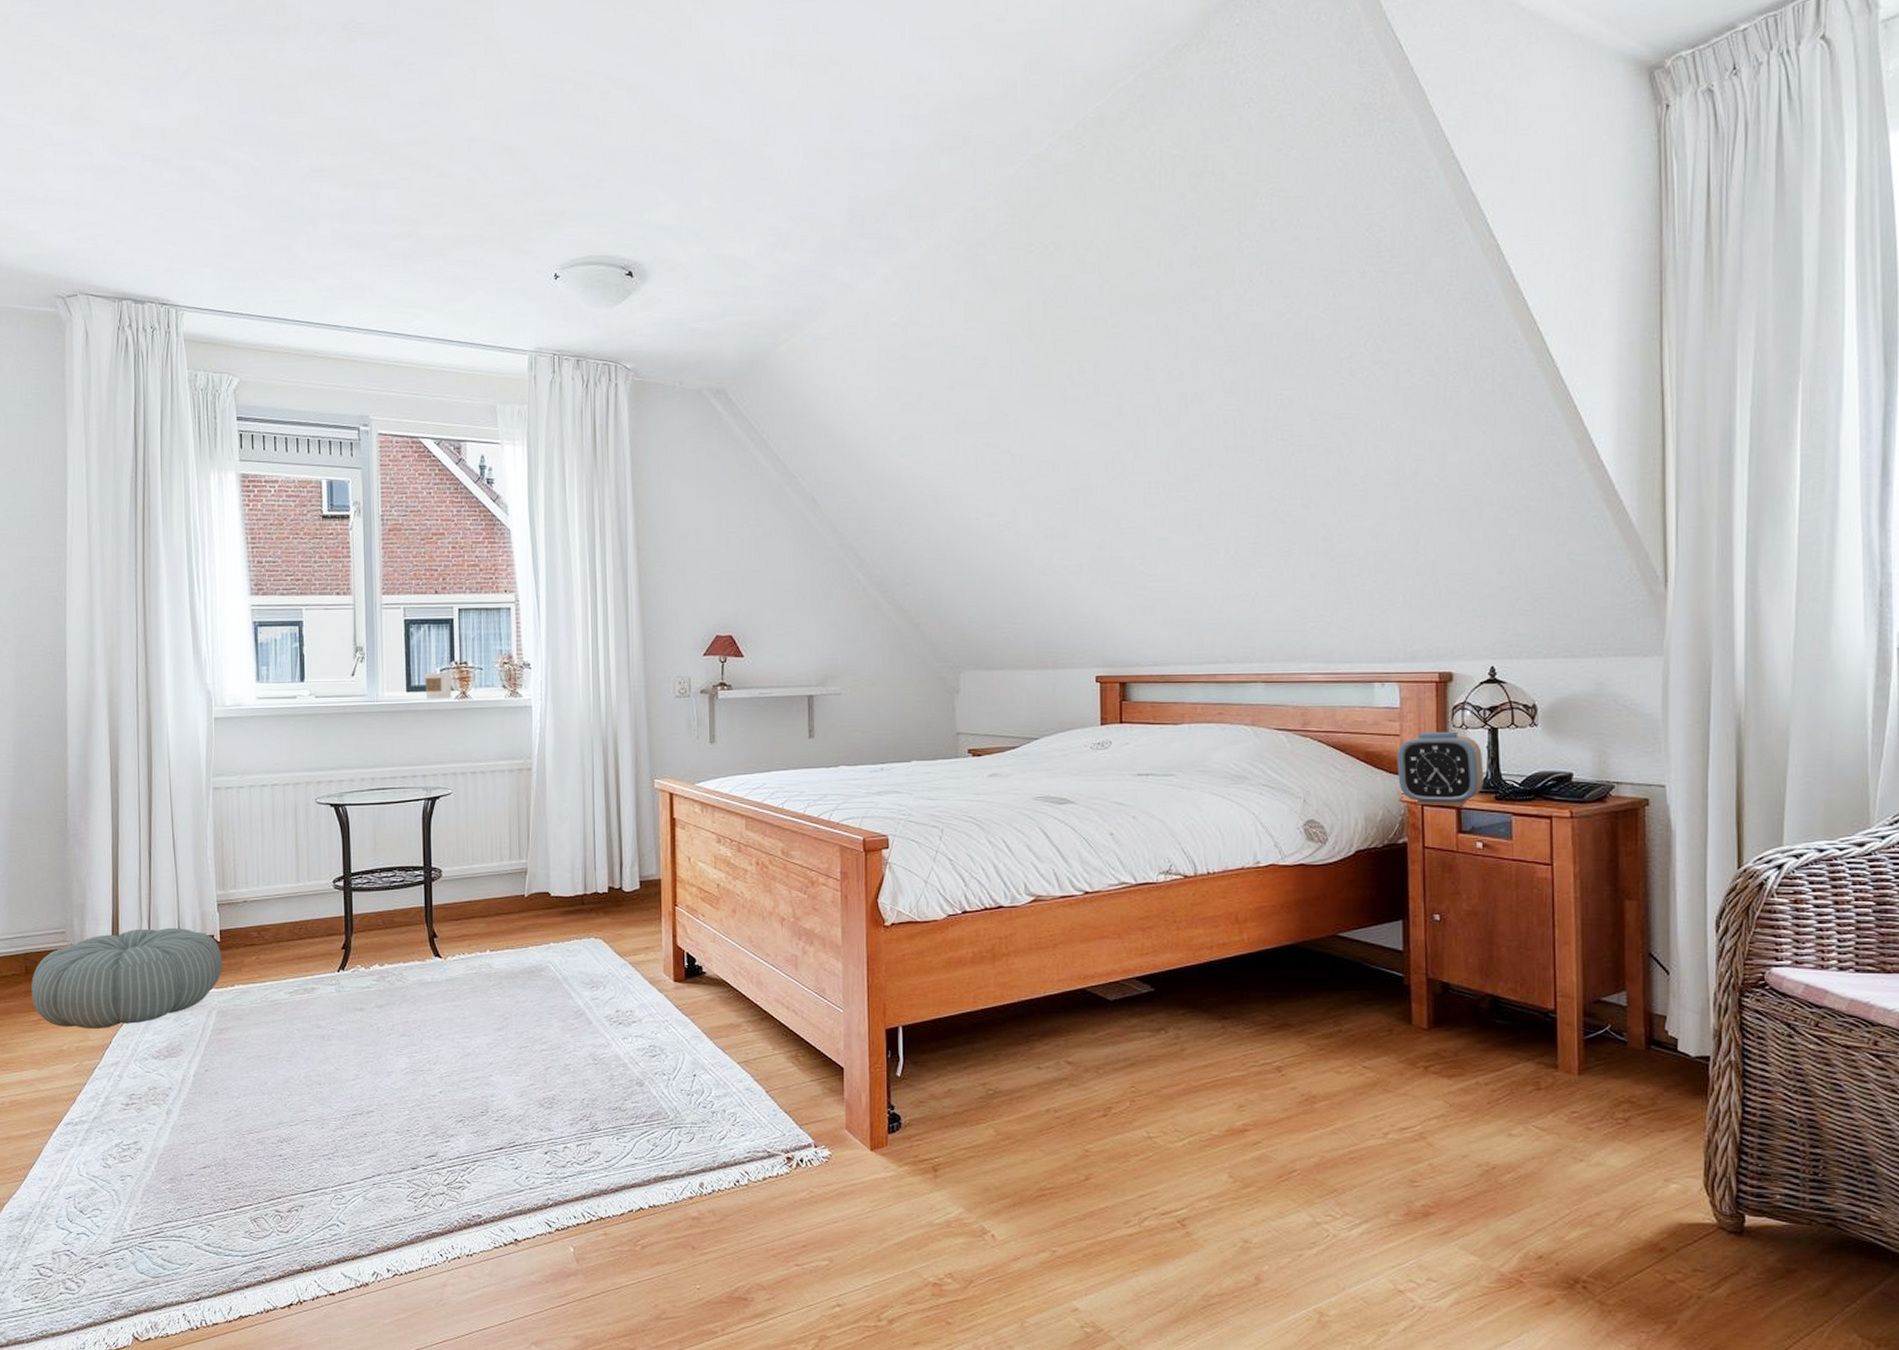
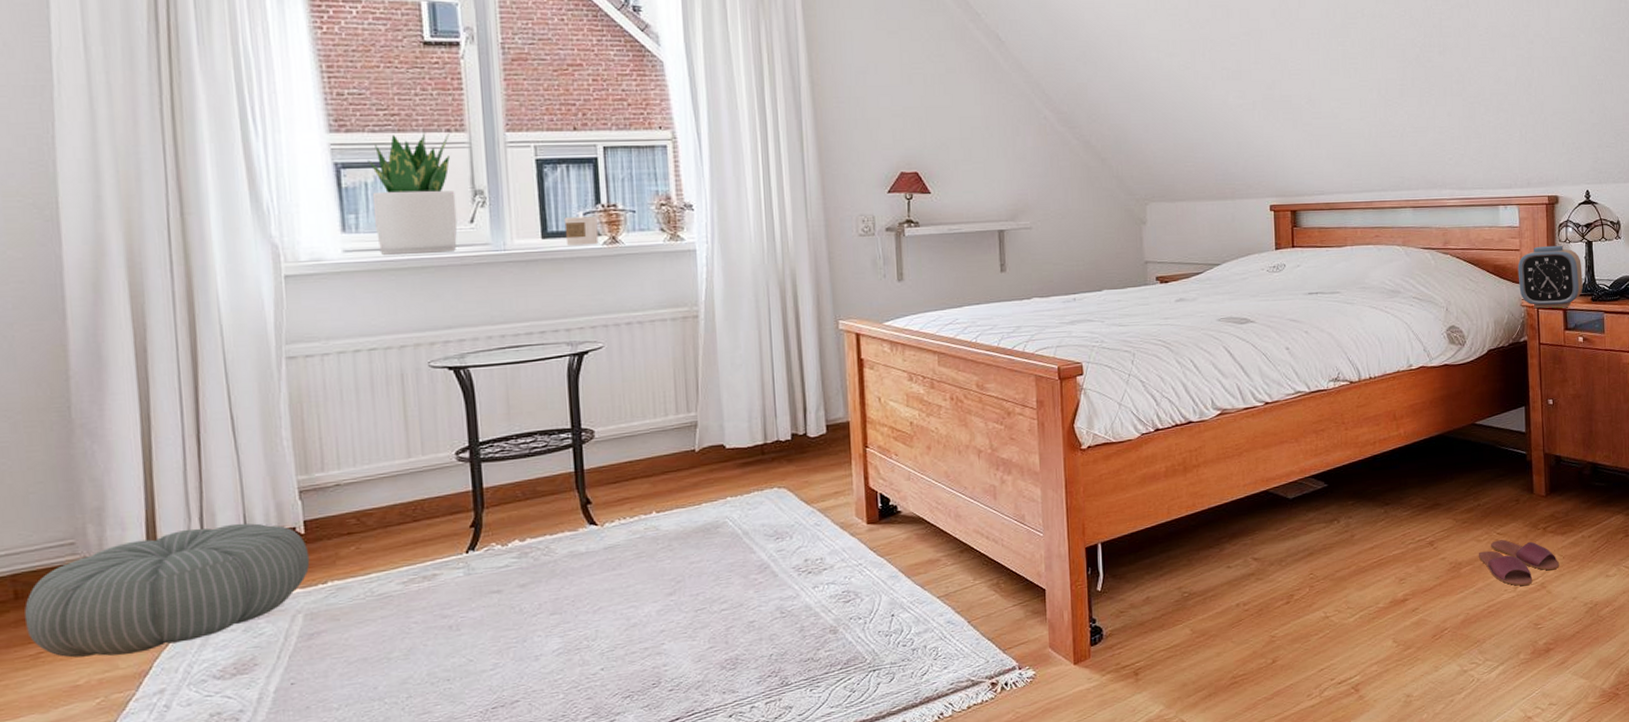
planter: none [277,594,342,704] -> present [367,131,458,256]
slippers: none [1338,1075,1445,1134] -> present [1478,539,1560,586]

